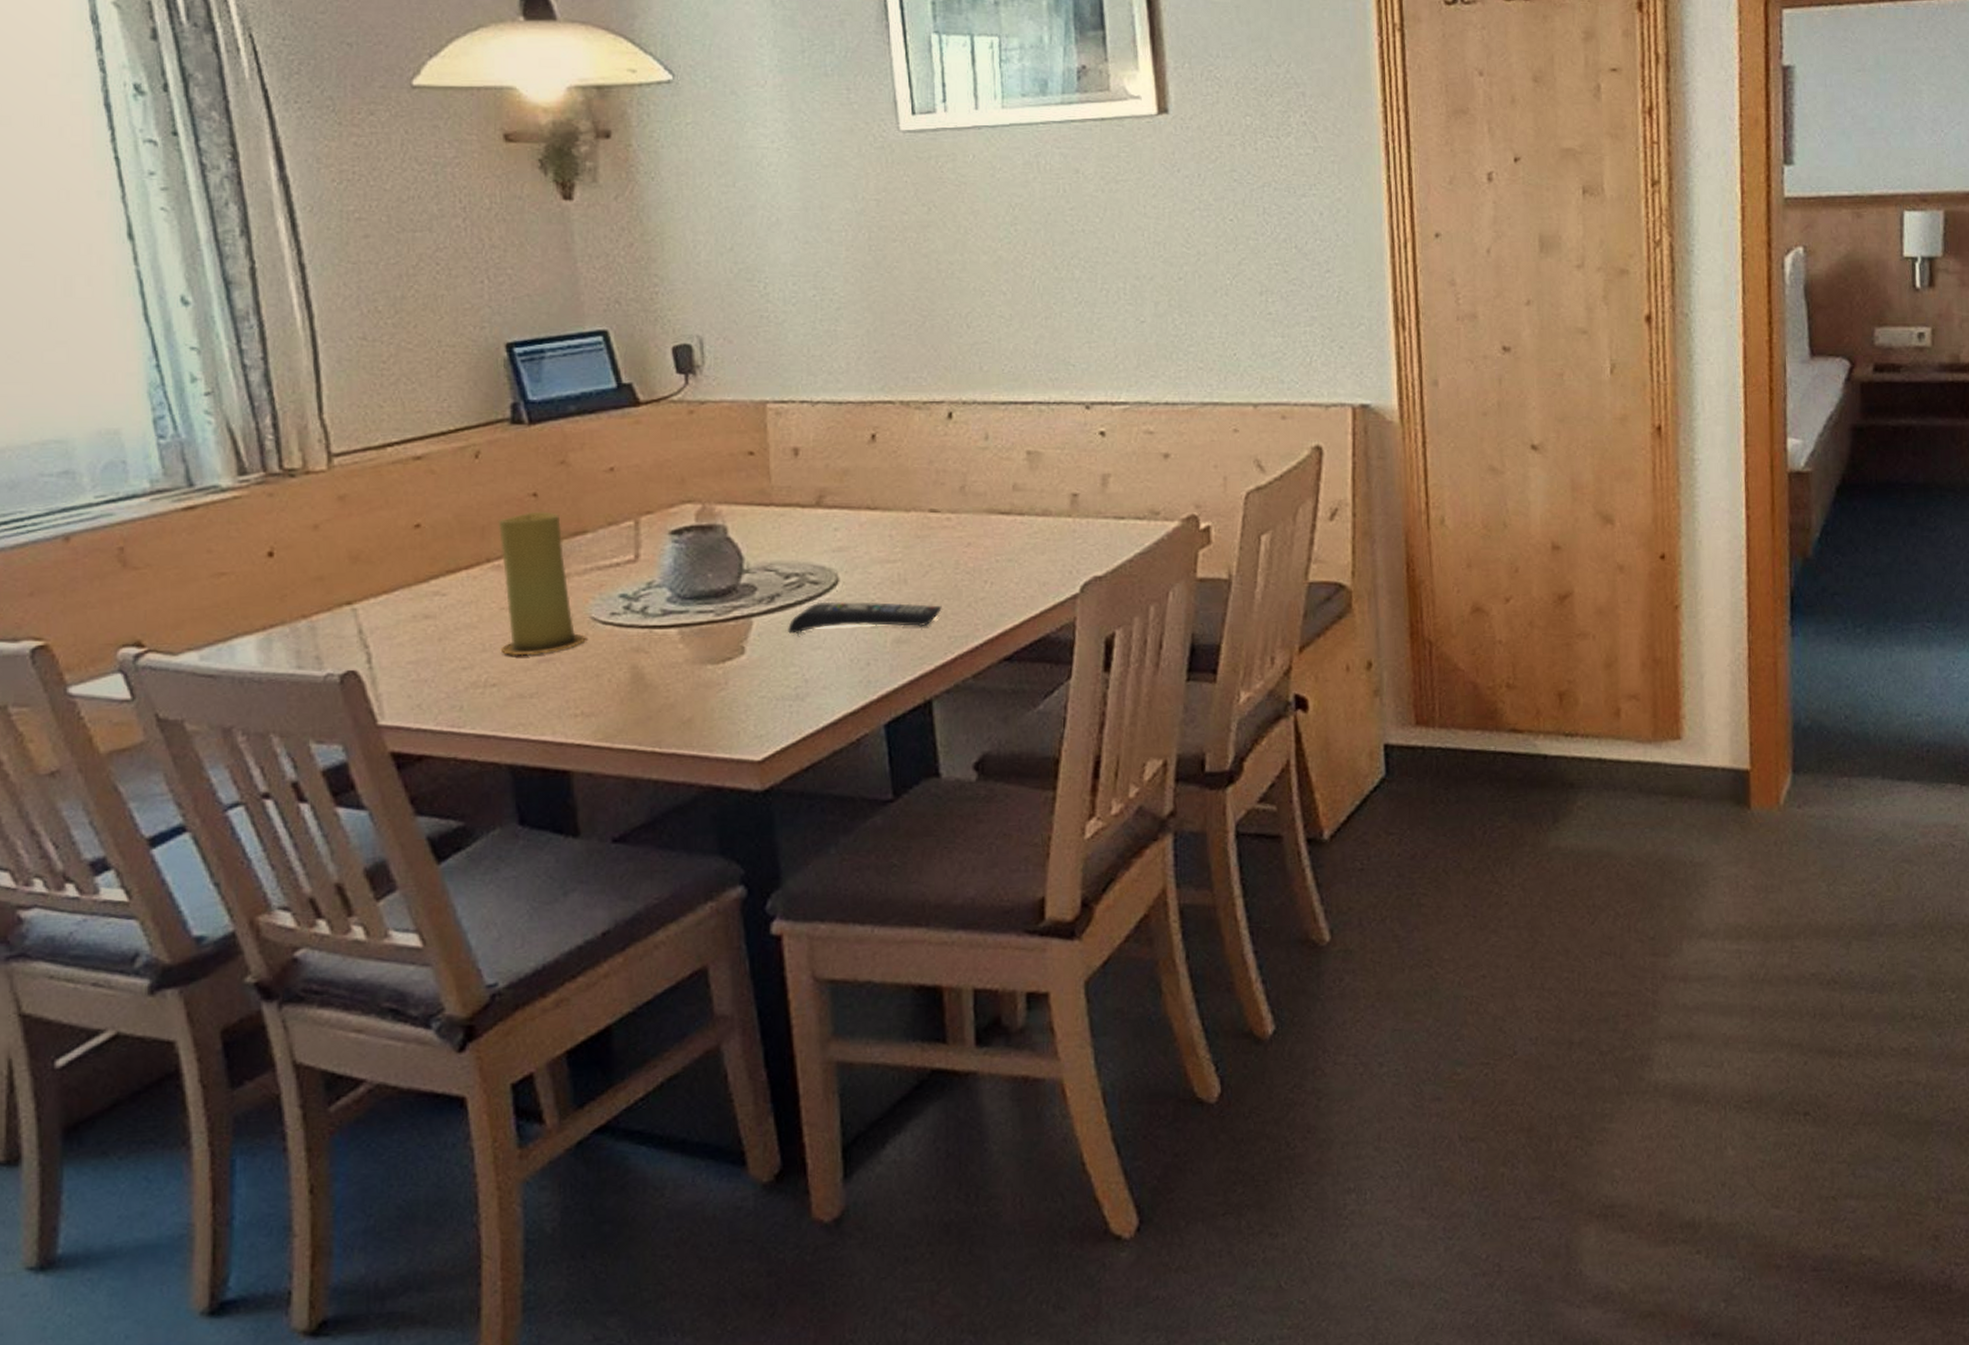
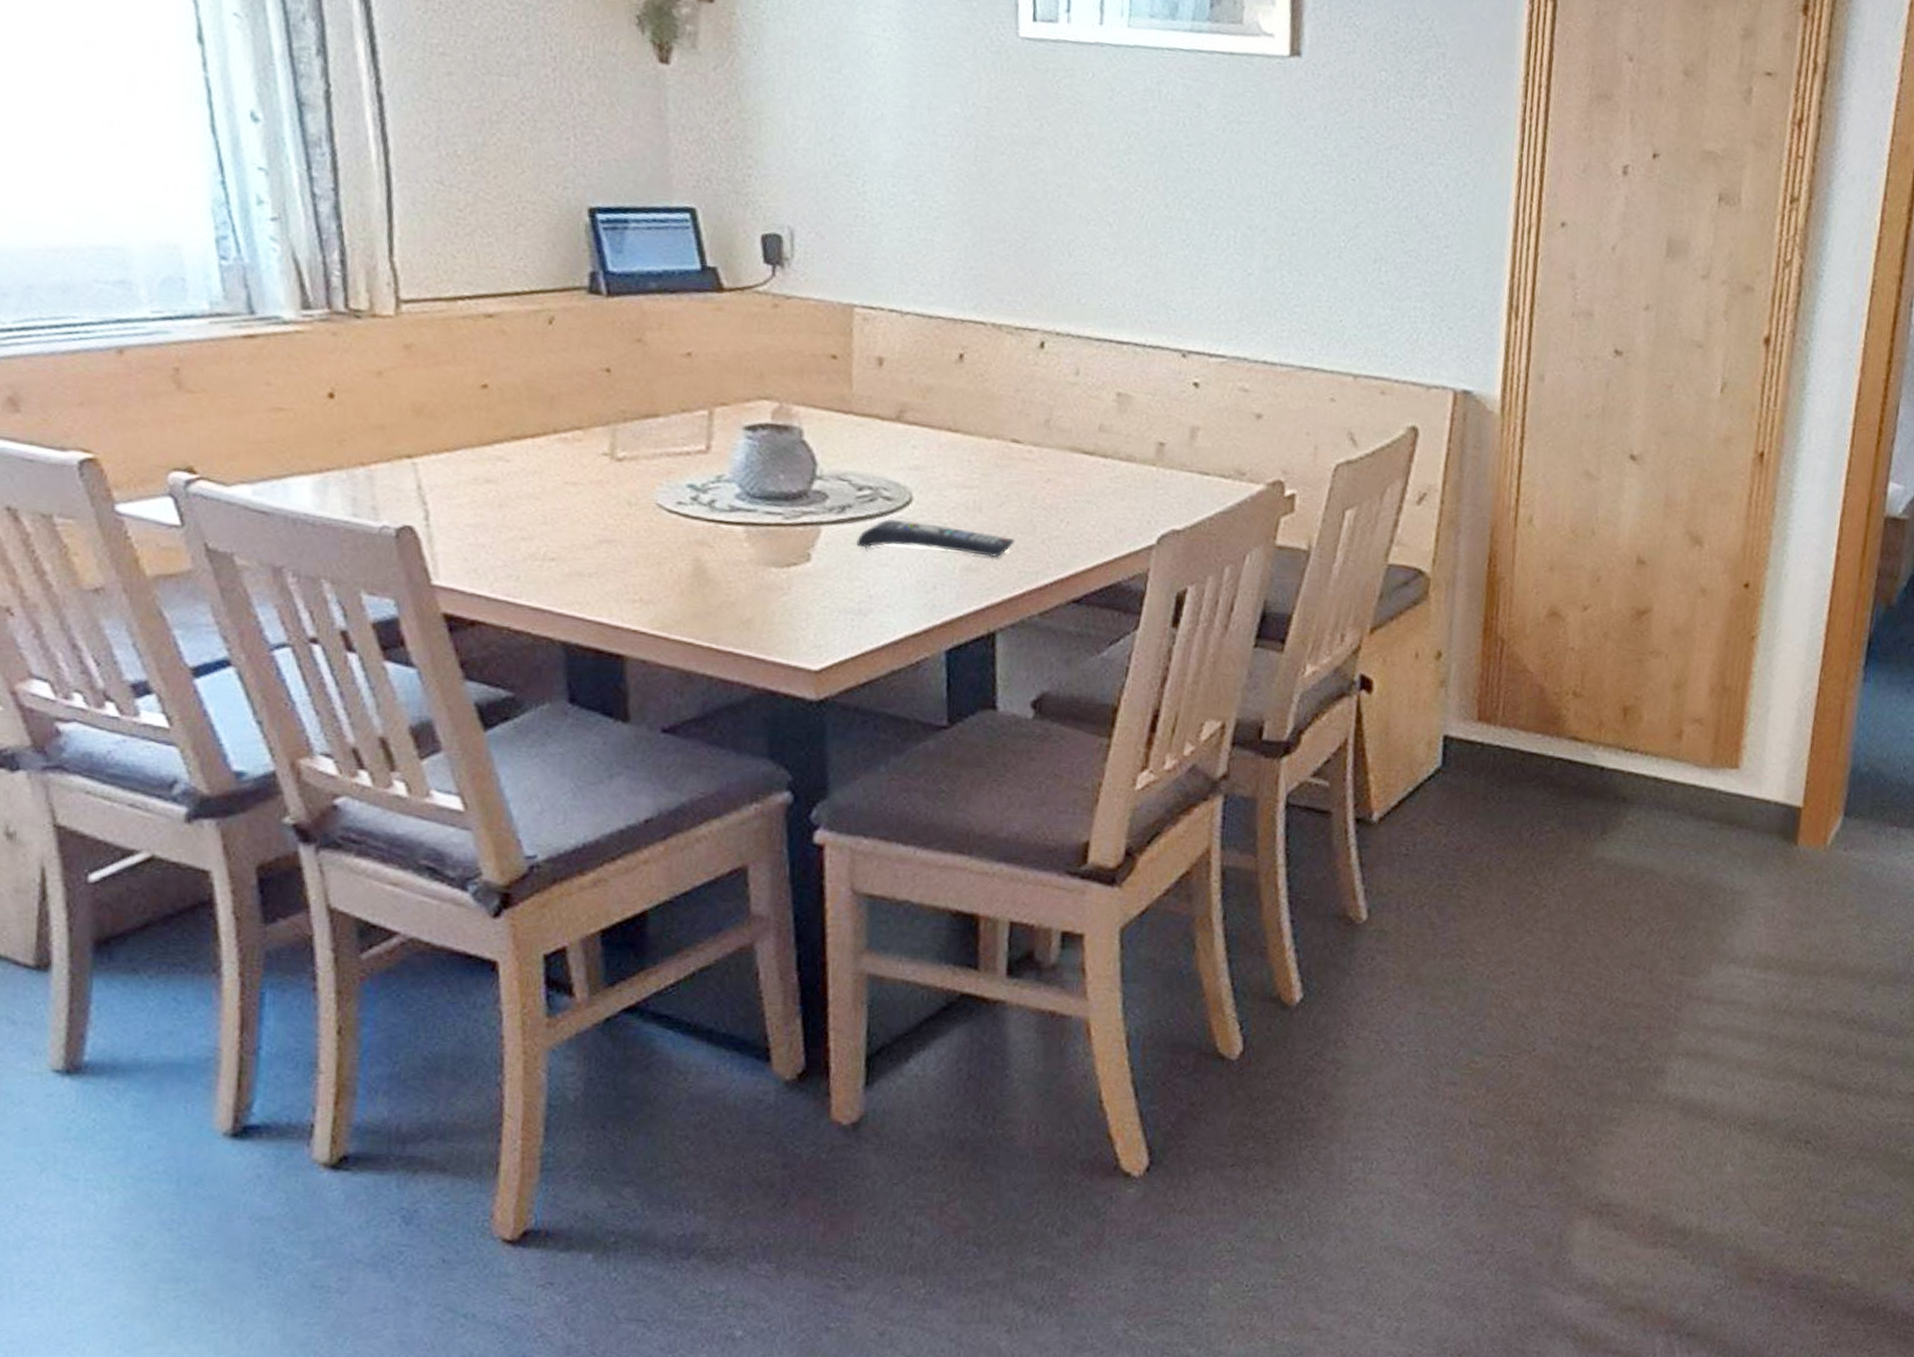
candle: present [498,511,586,656] -> none [562,387,650,535]

